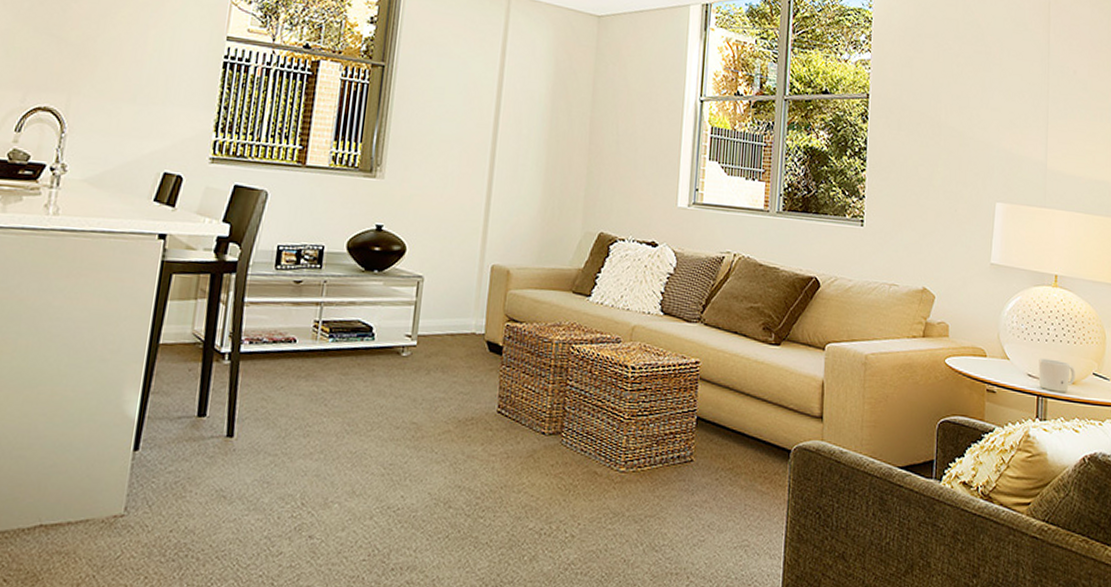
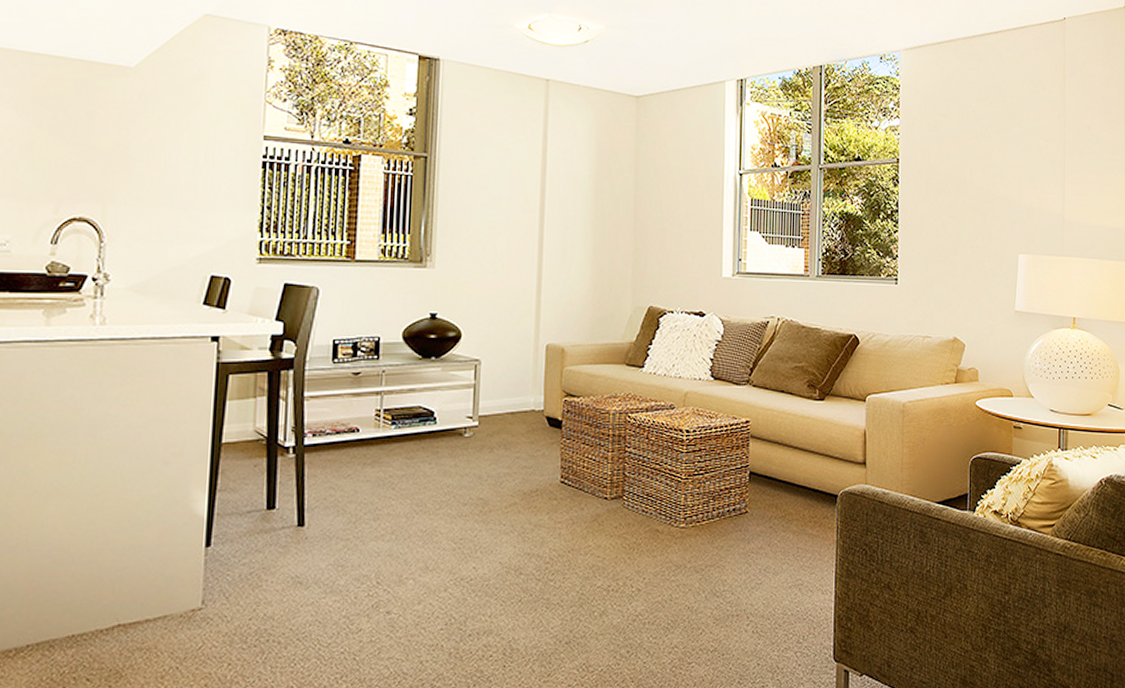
mug: present [1038,358,1076,392] -> none [1060,394,1093,423]

